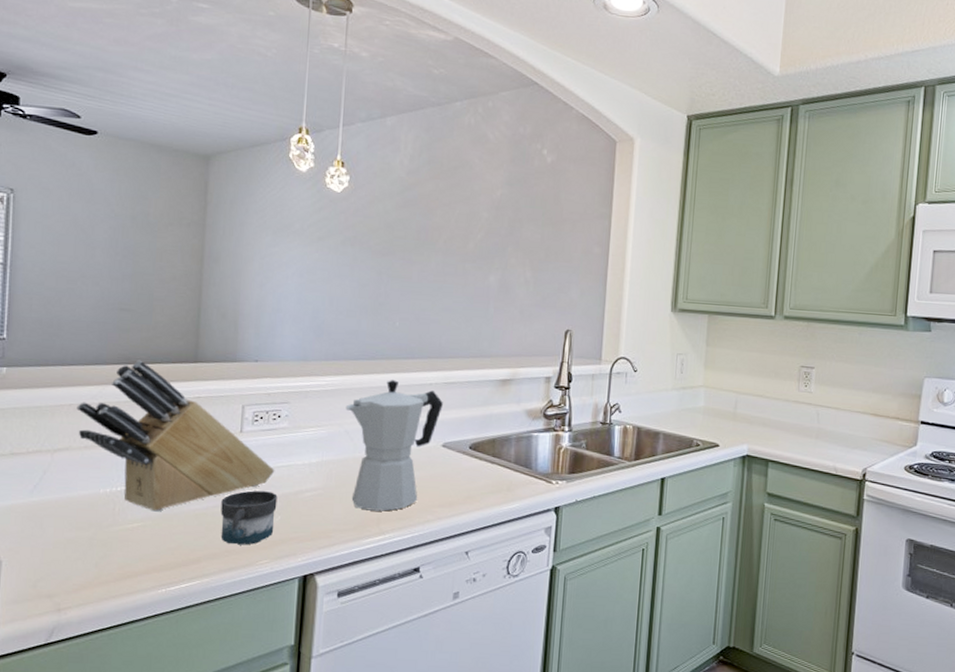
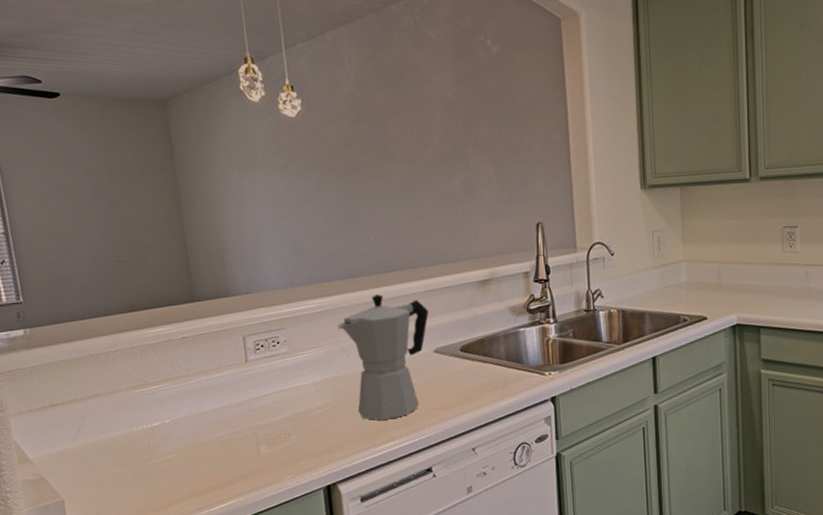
knife block: present [76,360,275,512] -> none [97,306,284,443]
mug: present [221,490,278,545] -> none [241,413,293,465]

